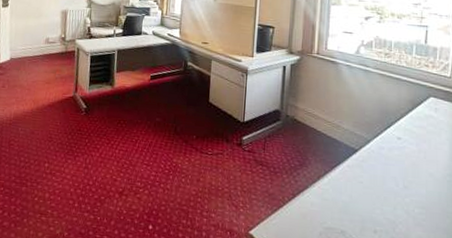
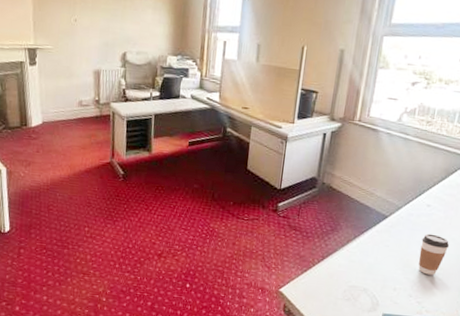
coffee cup: none [397,168,428,216] -> present [418,233,450,275]

